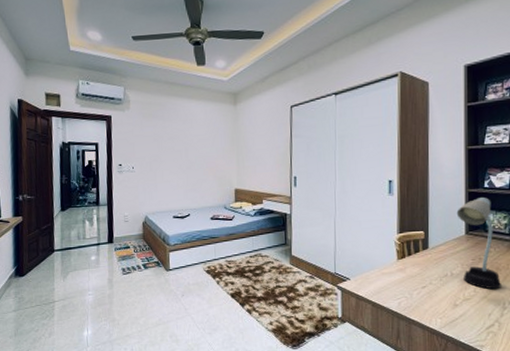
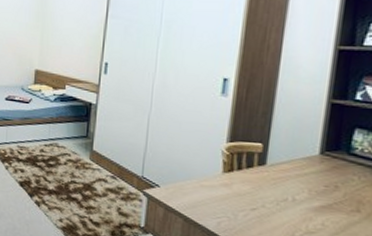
desk lamp: present [456,197,501,290] -> none [309,112,363,228]

